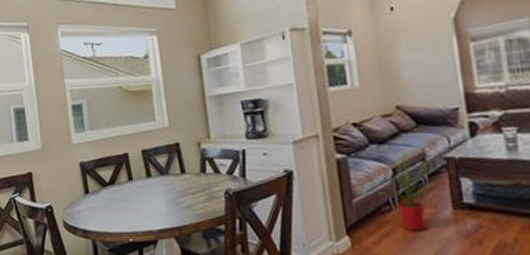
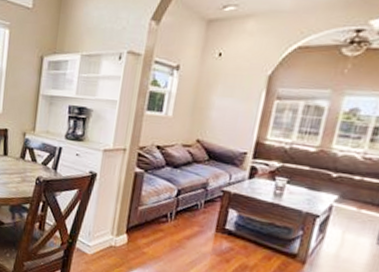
house plant: present [376,152,438,232] -> none [161,179,215,243]

